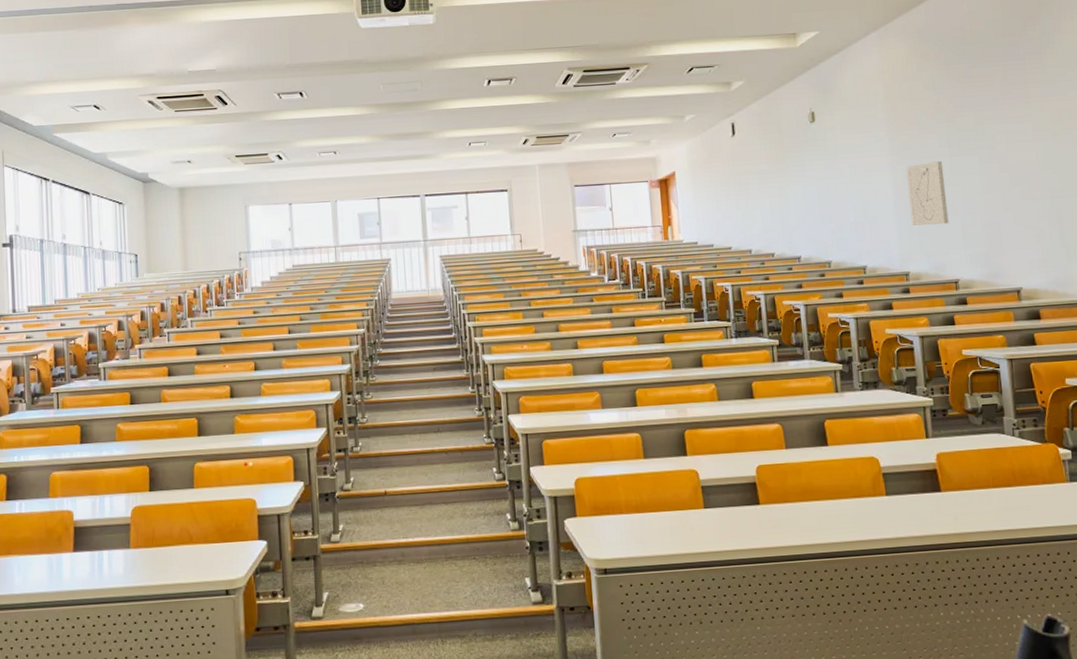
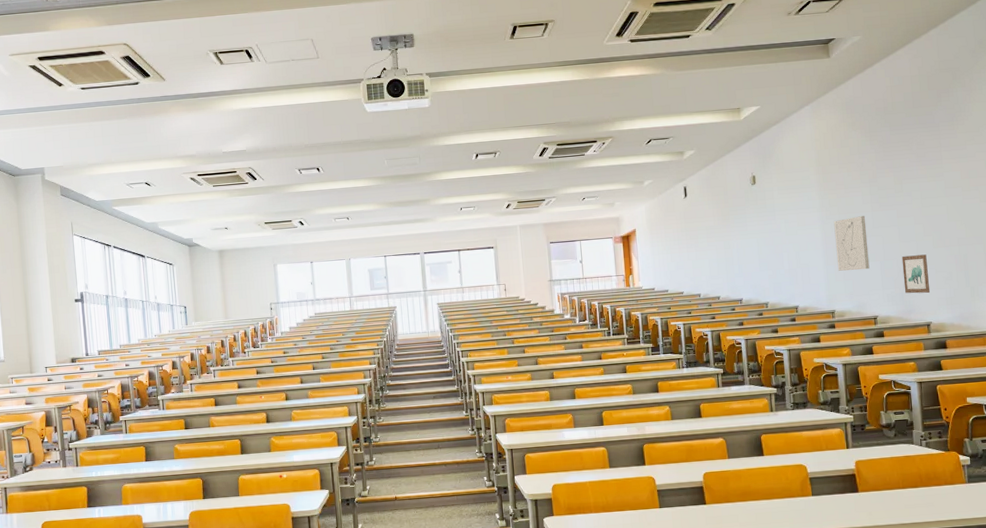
wall art: none [985,208,1020,254] -> present [901,254,931,294]

